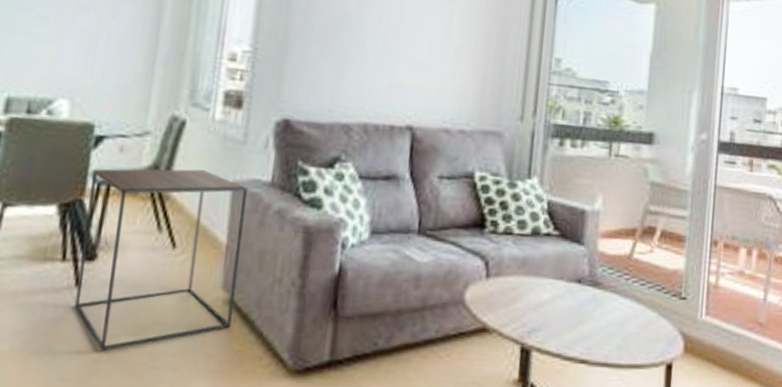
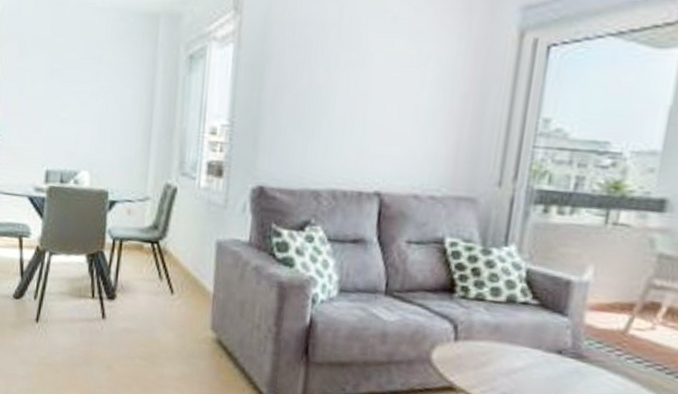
side table: present [75,169,247,350] -> none [103,227,229,369]

